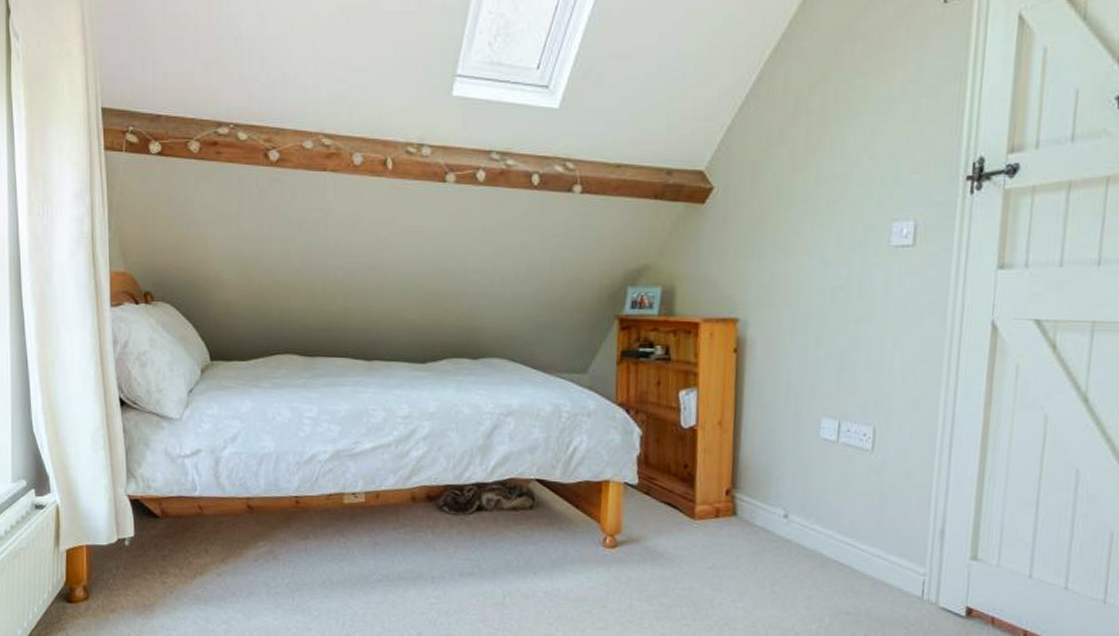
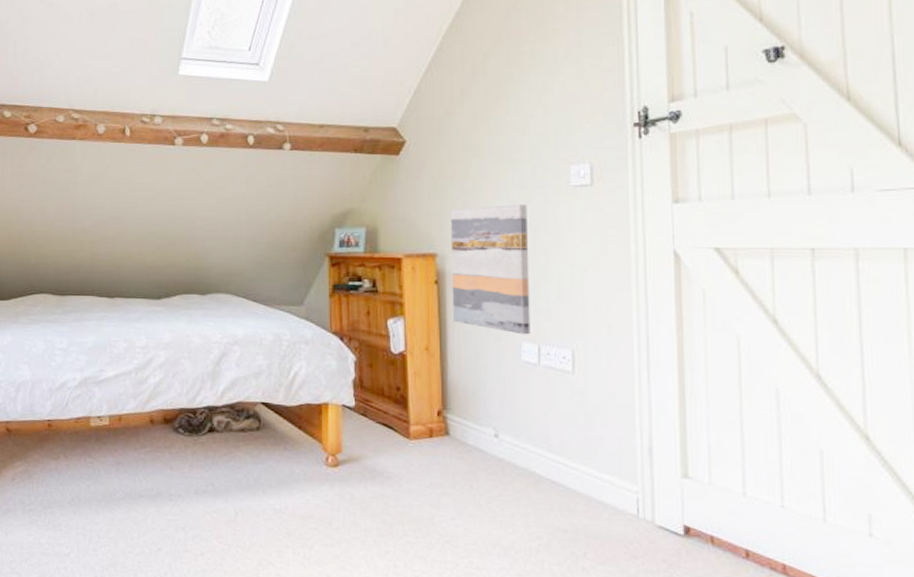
wall art: none [750,265,842,410] -> present [450,205,530,335]

